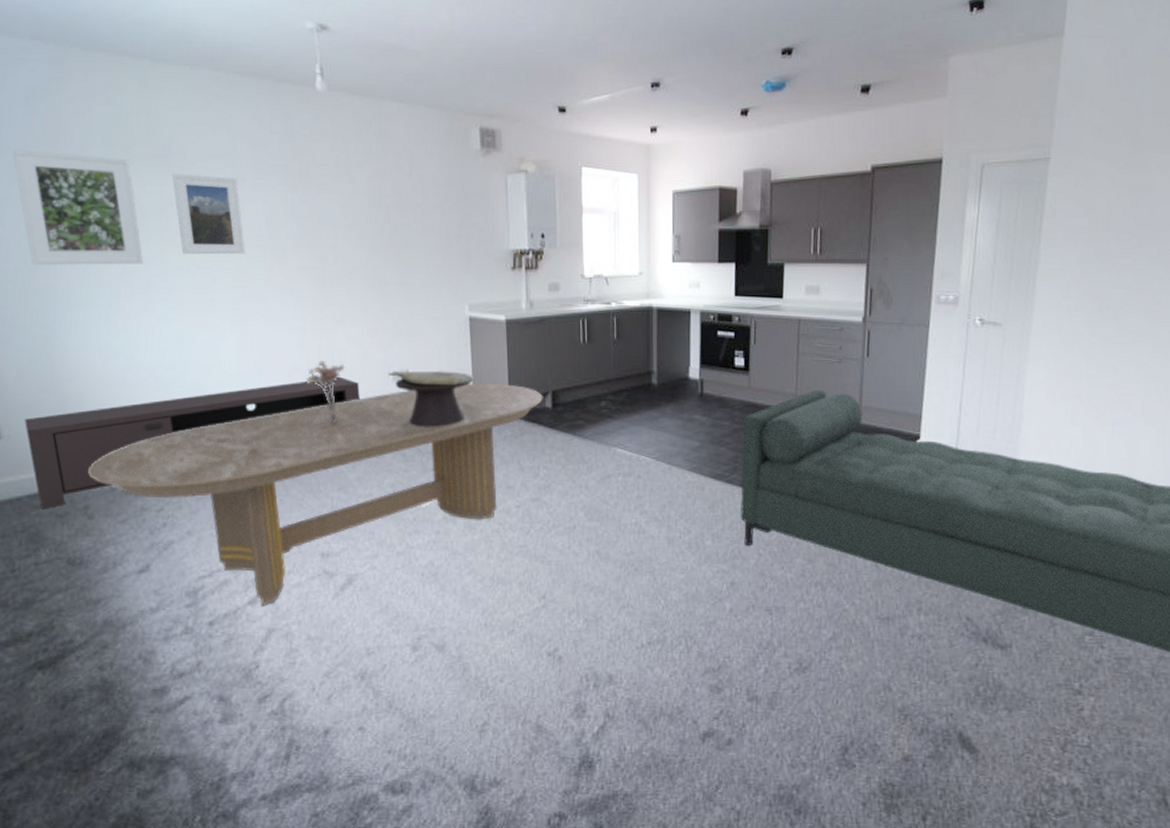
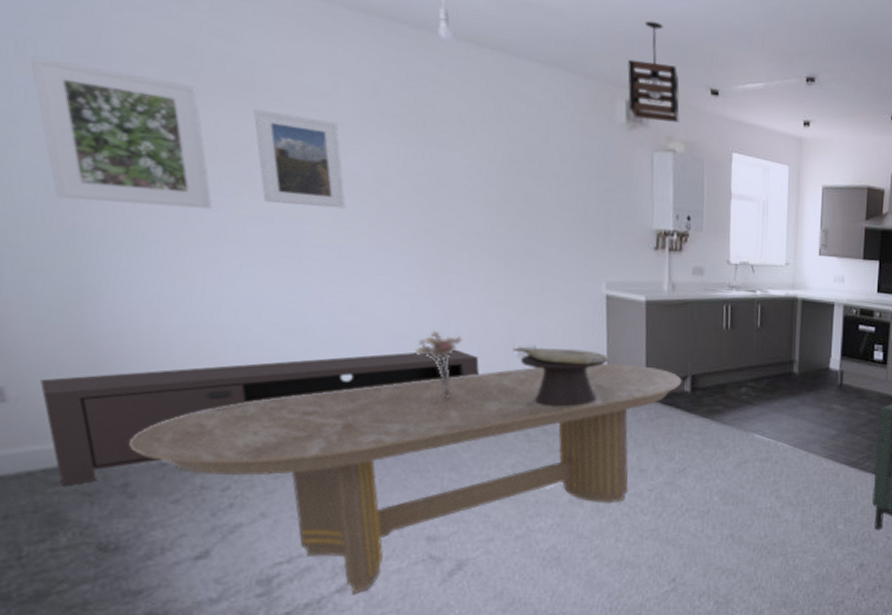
pendant light: none [480,48,530,145] -> present [627,21,680,123]

